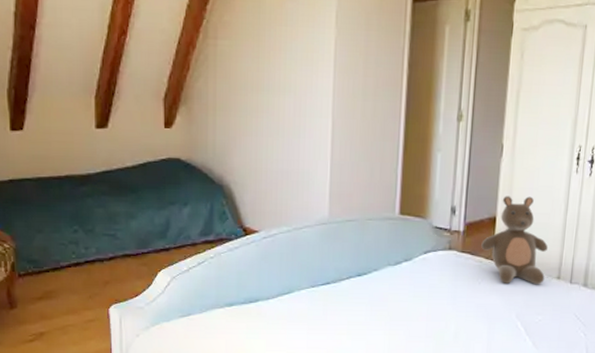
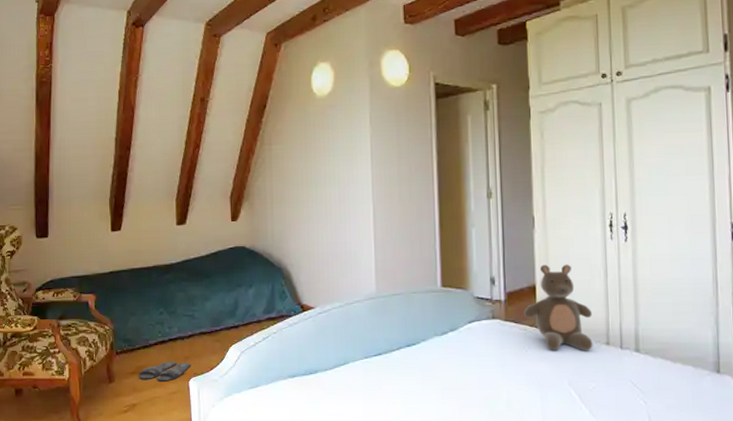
slippers: none [47,286,112,308] -> present [139,361,191,381]

